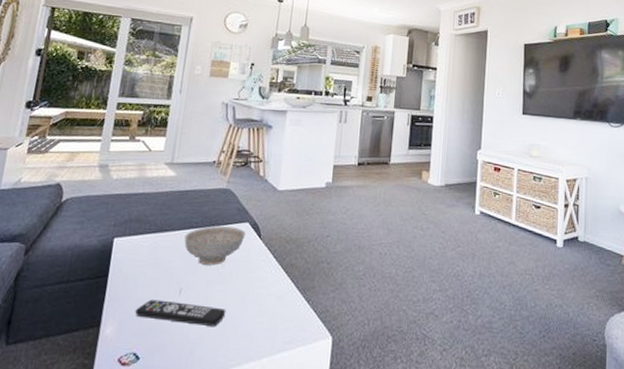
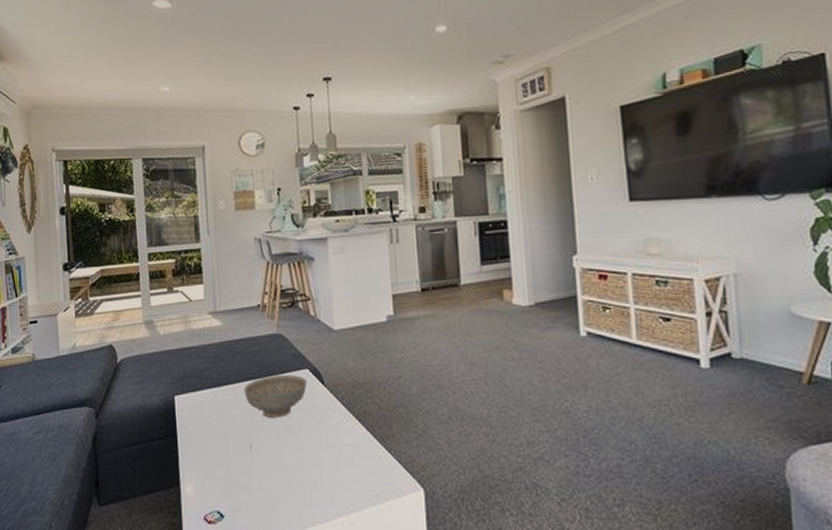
remote control: present [134,299,226,326] -> none [210,456,302,481]

